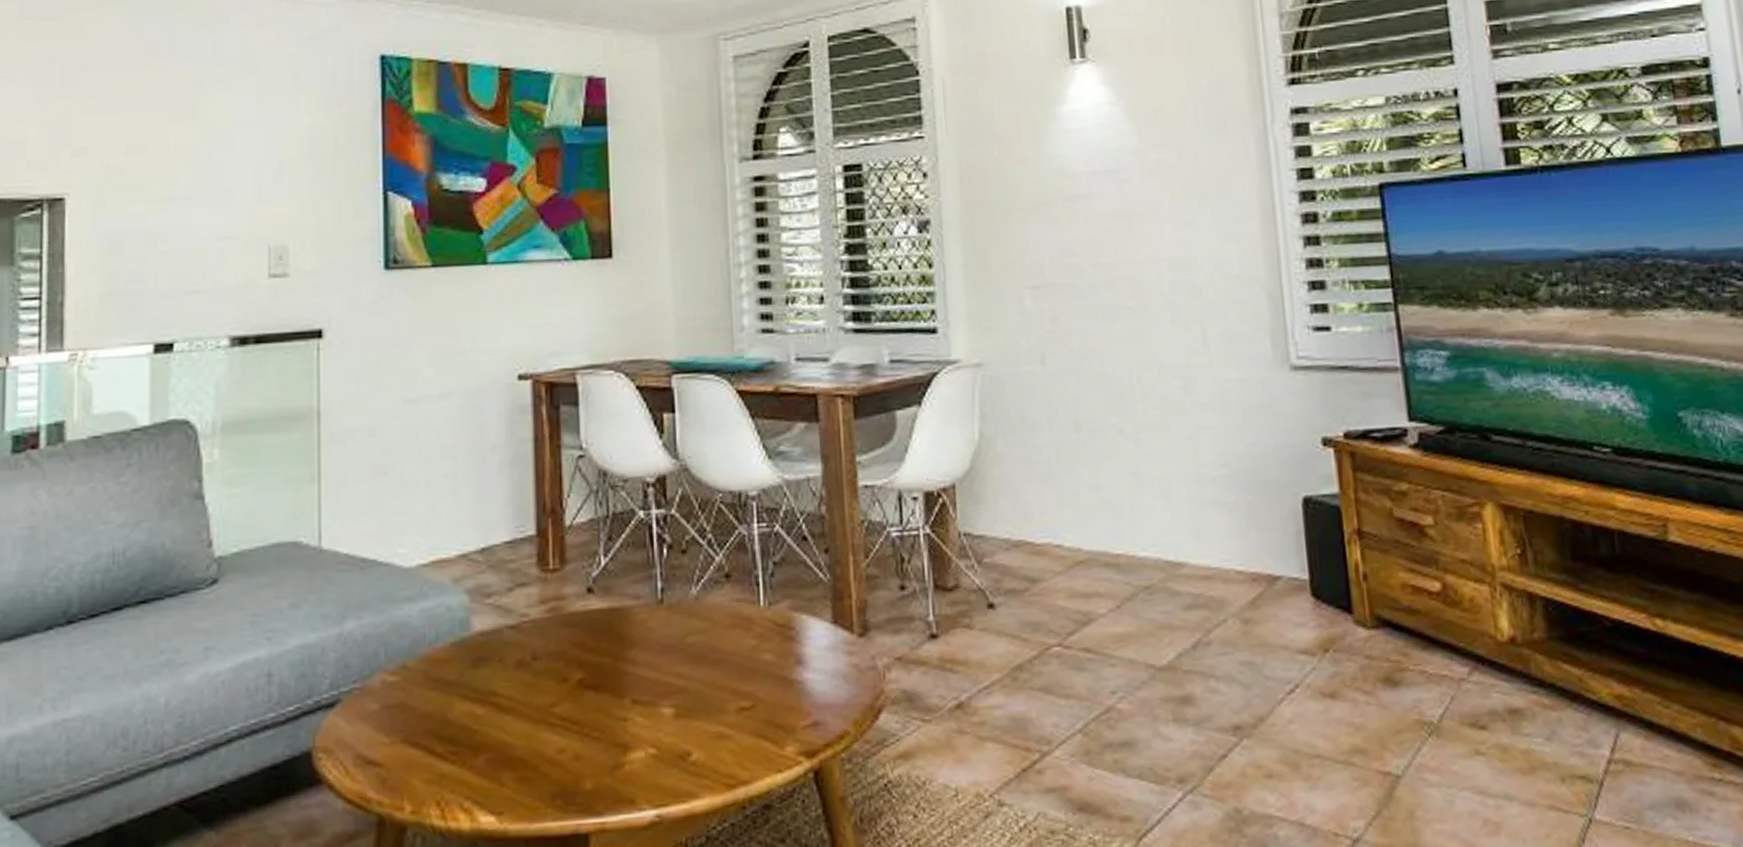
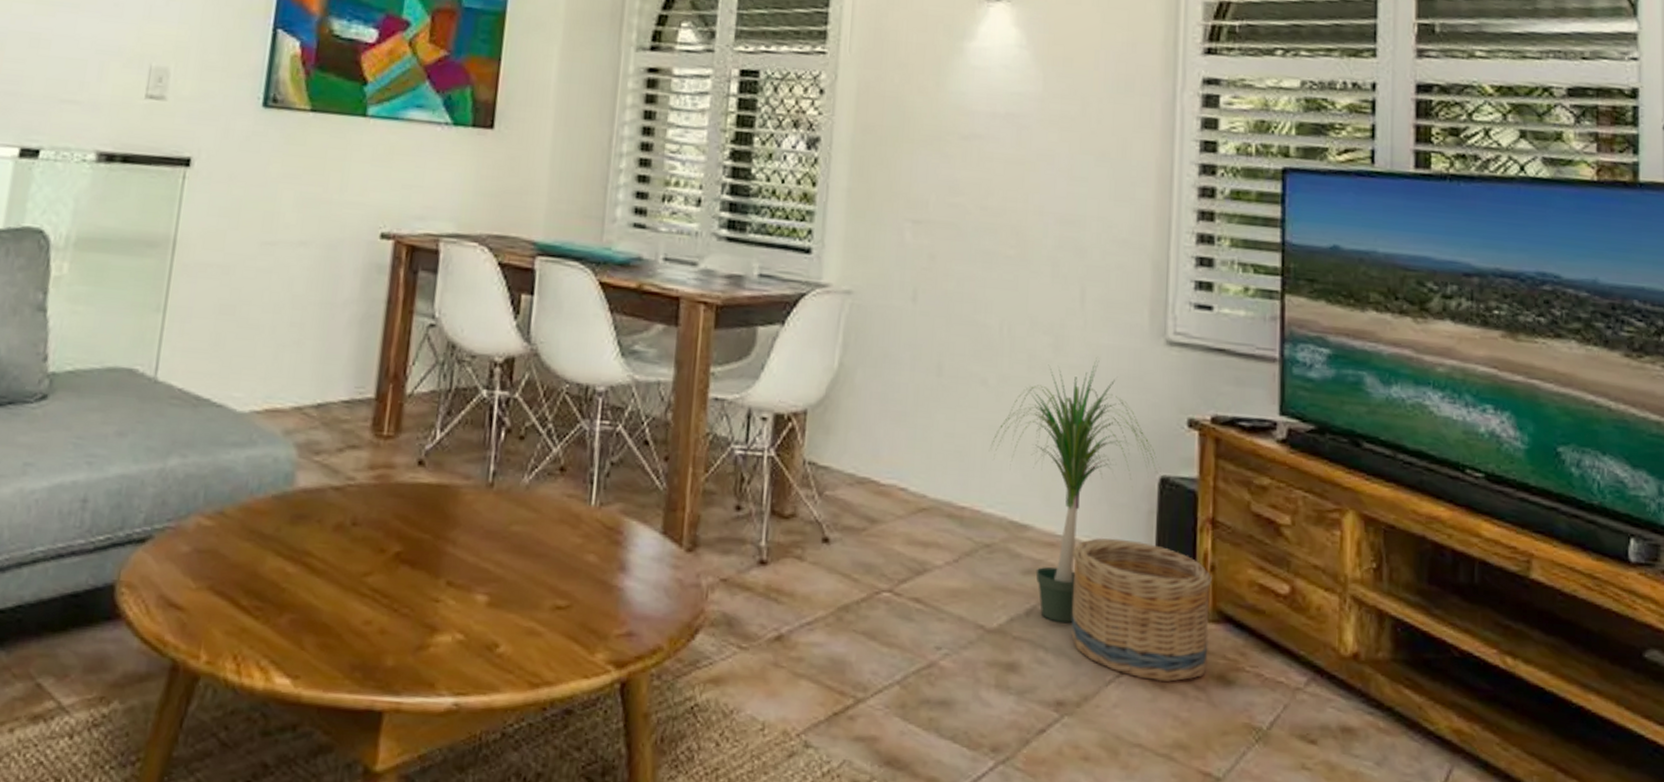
potted plant: none [1136,392,1303,650] -> present [990,357,1161,623]
basket: none [1229,562,1373,693] -> present [1071,538,1212,682]

